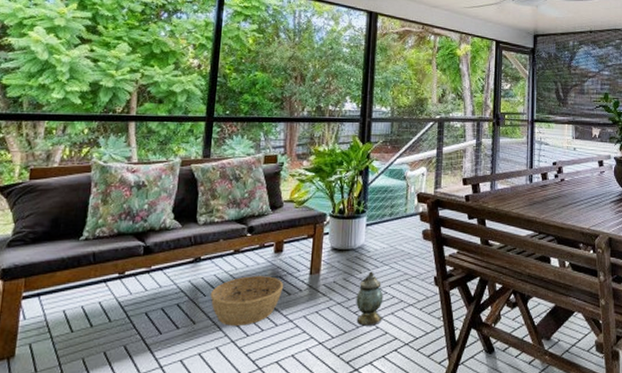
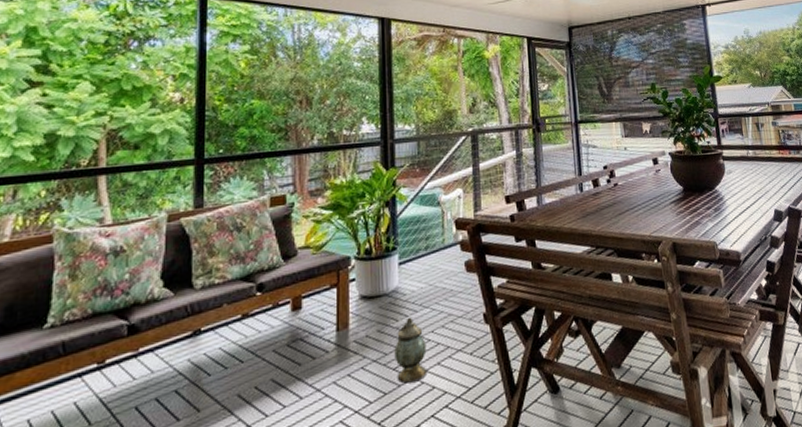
basket: present [210,276,284,326] -> none [216,340,307,408]

